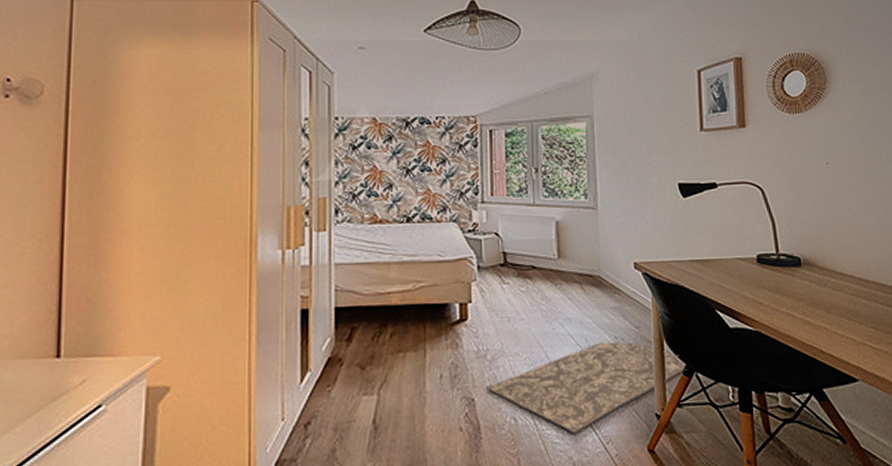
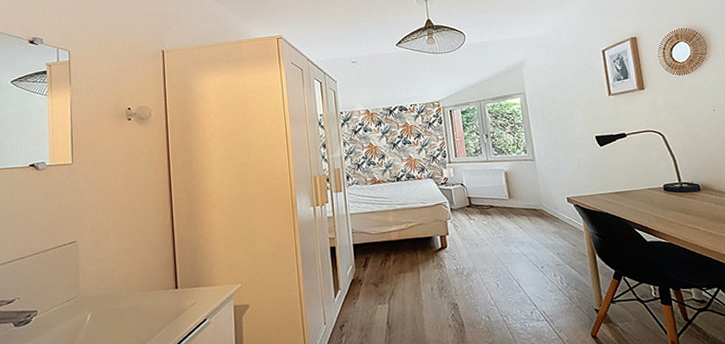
rug: present [486,341,688,434] -> none [465,257,617,326]

